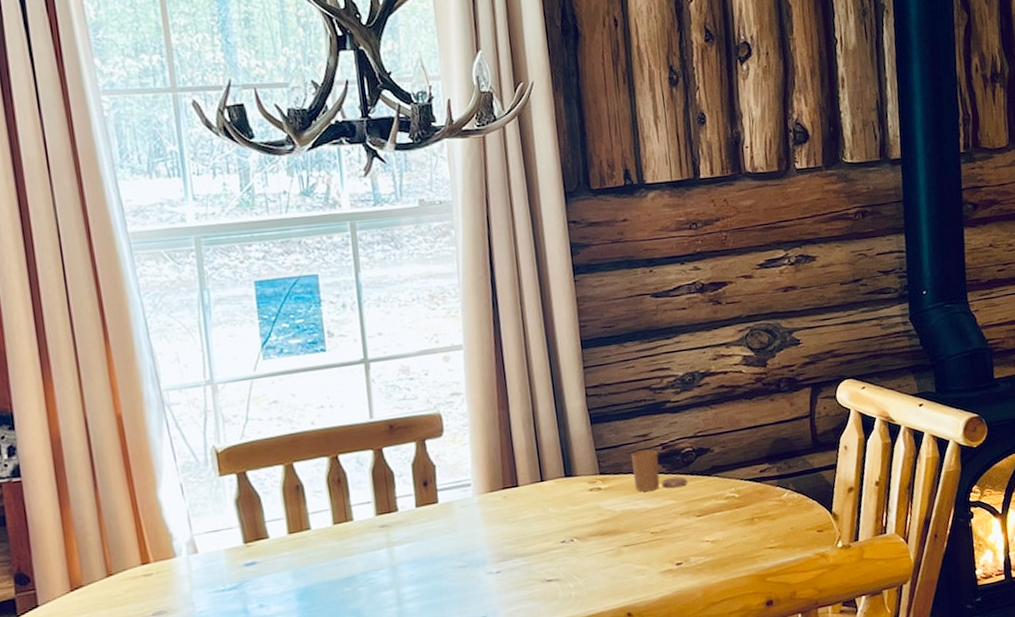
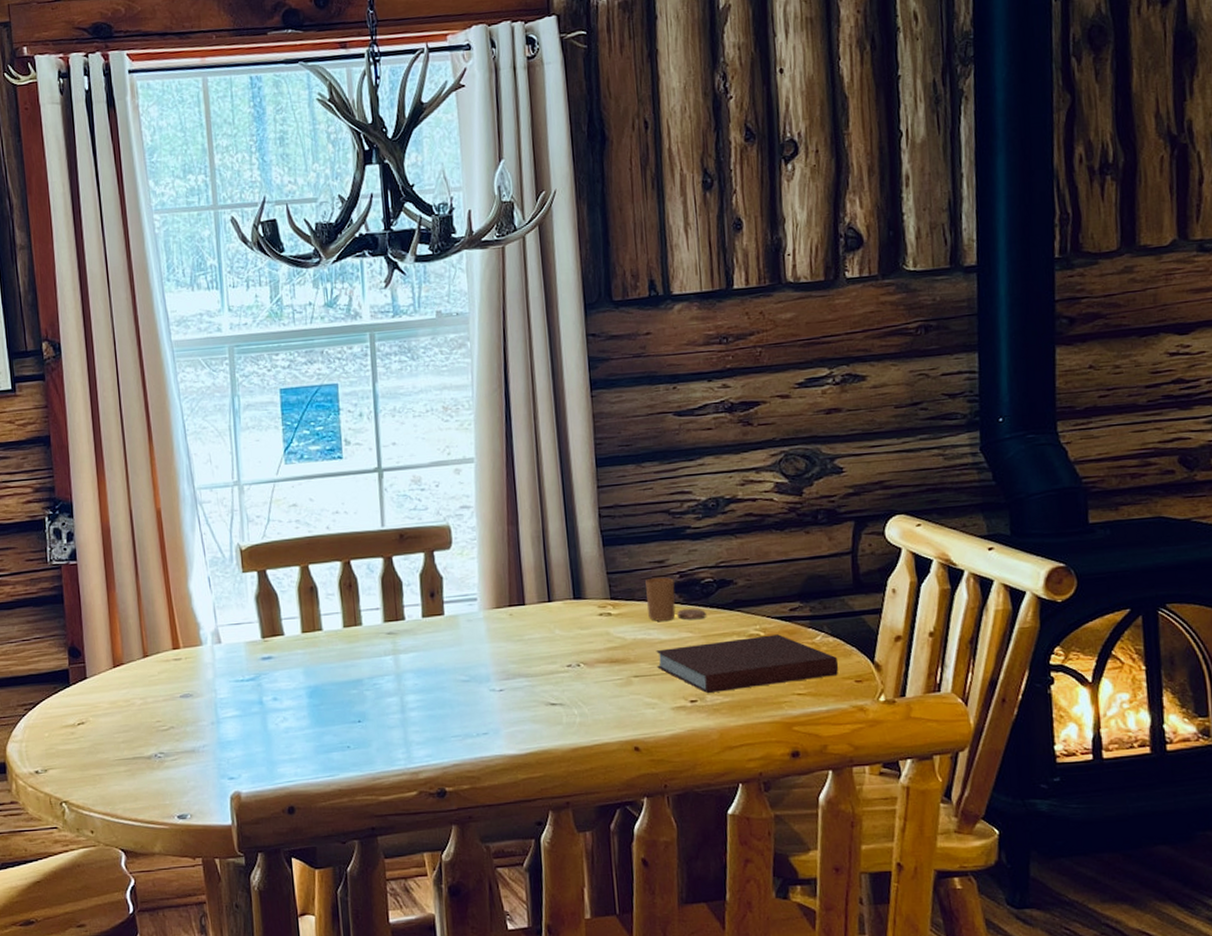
notebook: none [643,495,803,556] -> present [656,634,839,694]

